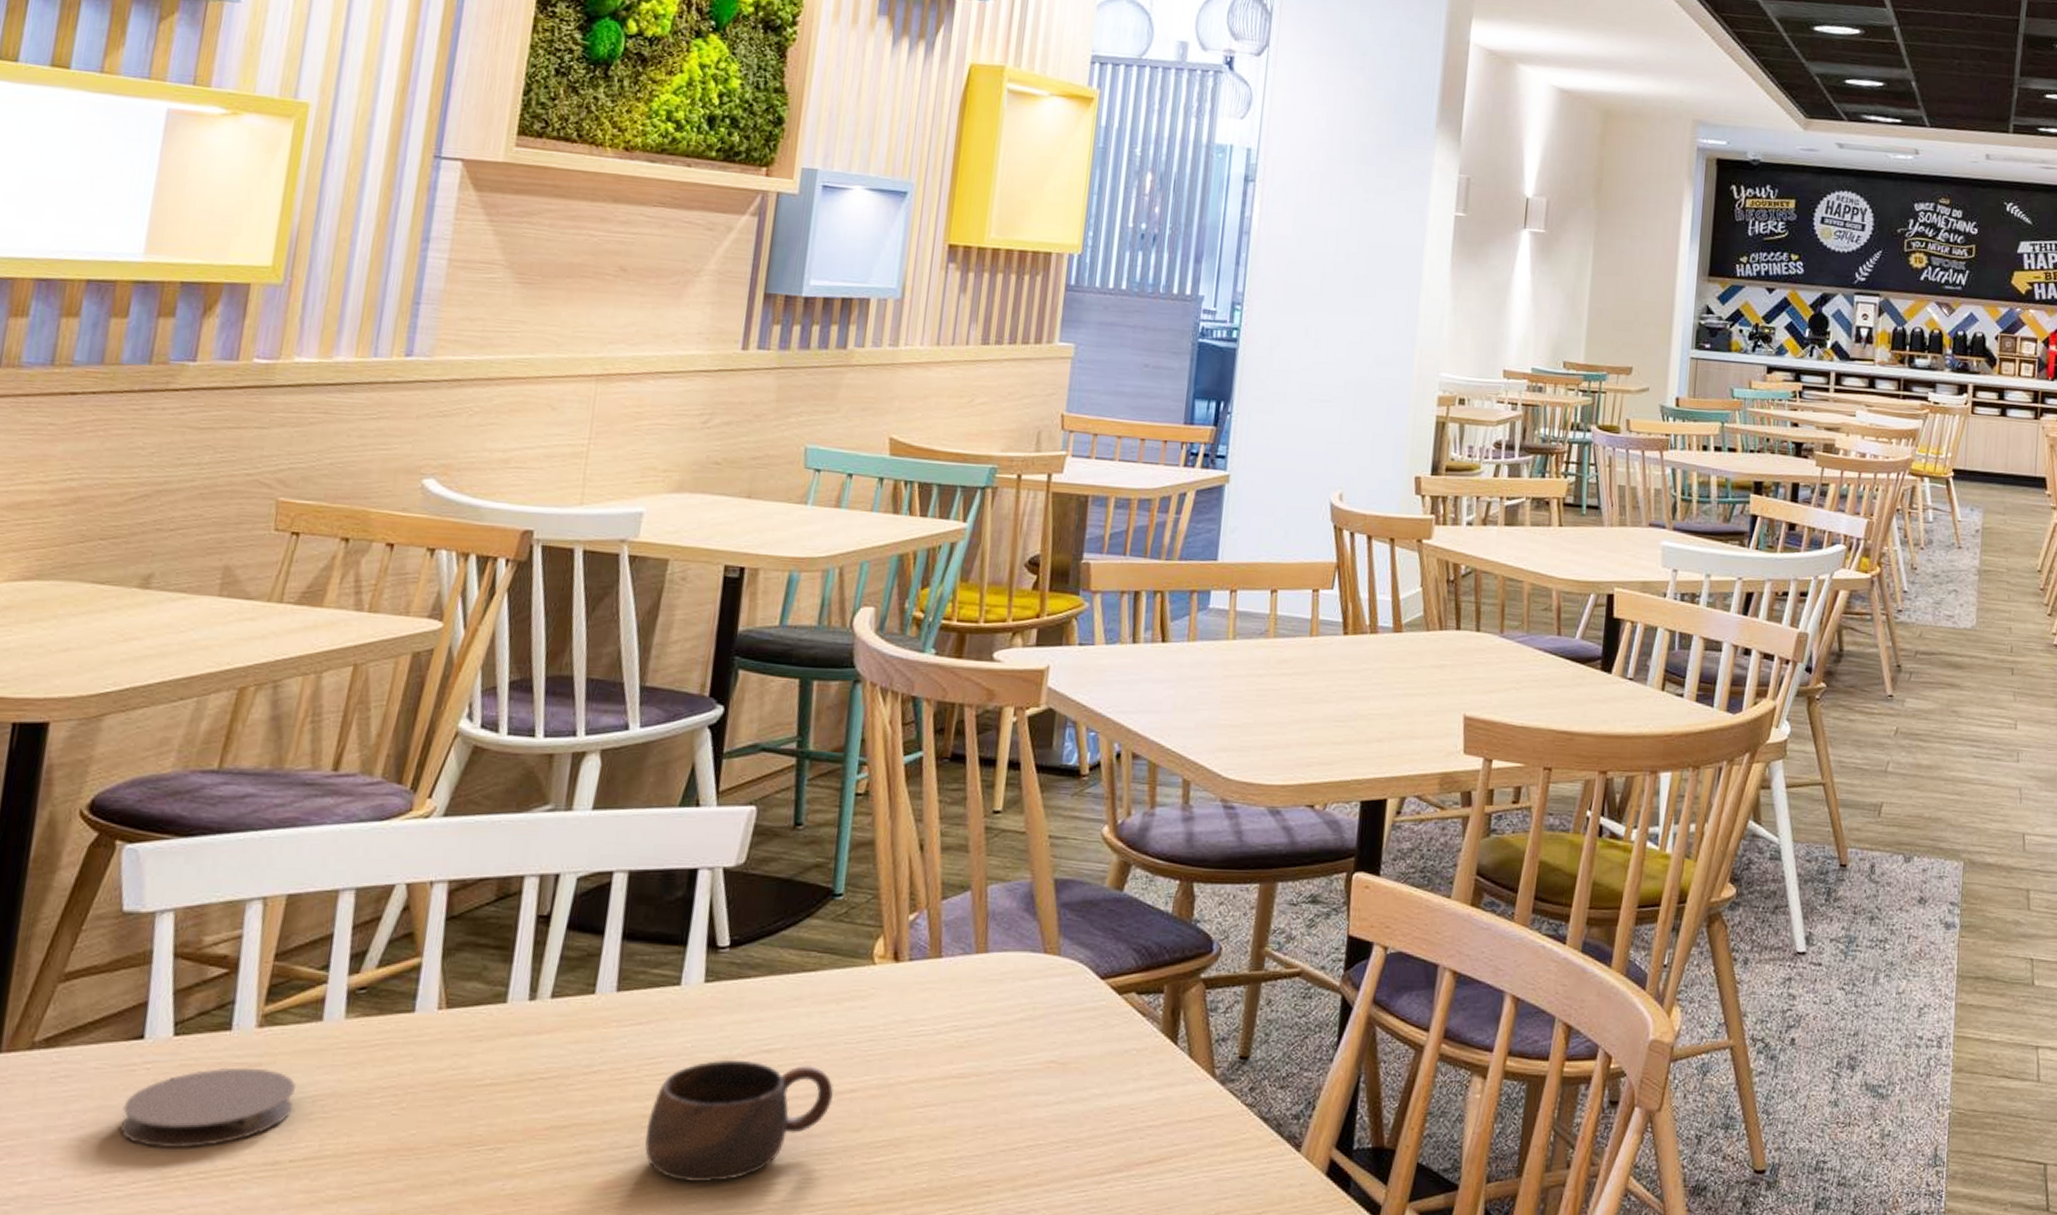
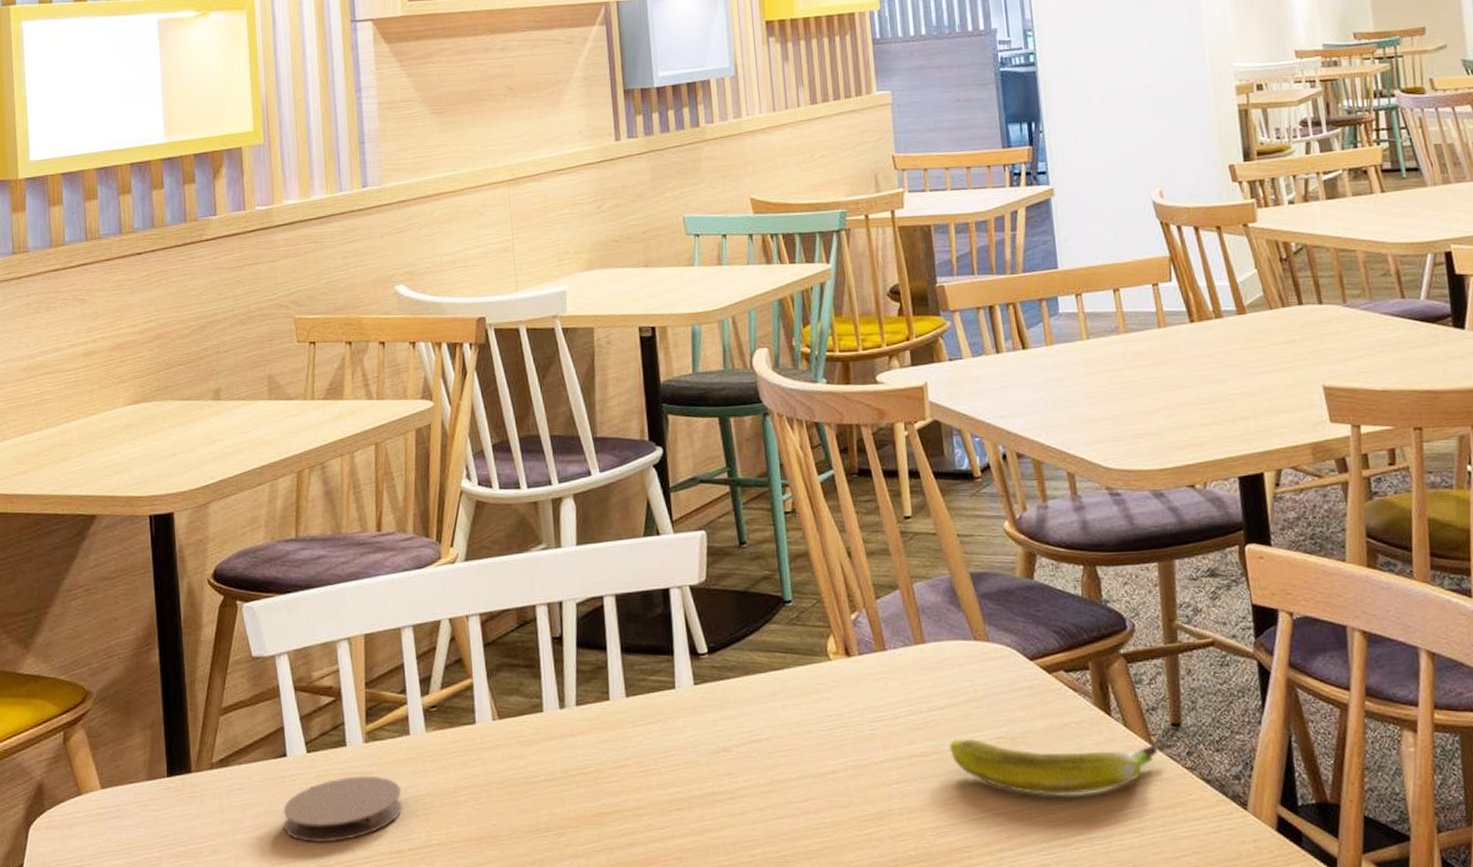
cup: present [645,1060,834,1182] -> none [672,749,819,856]
banana: none [990,1060,1220,1127] -> present [948,738,1159,795]

